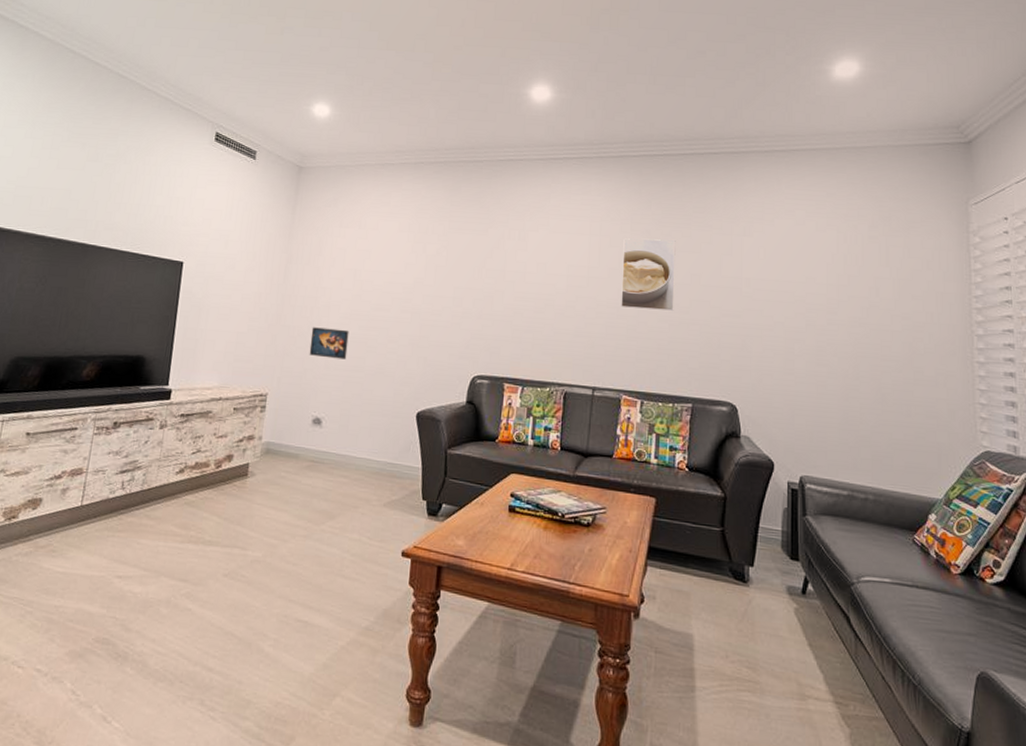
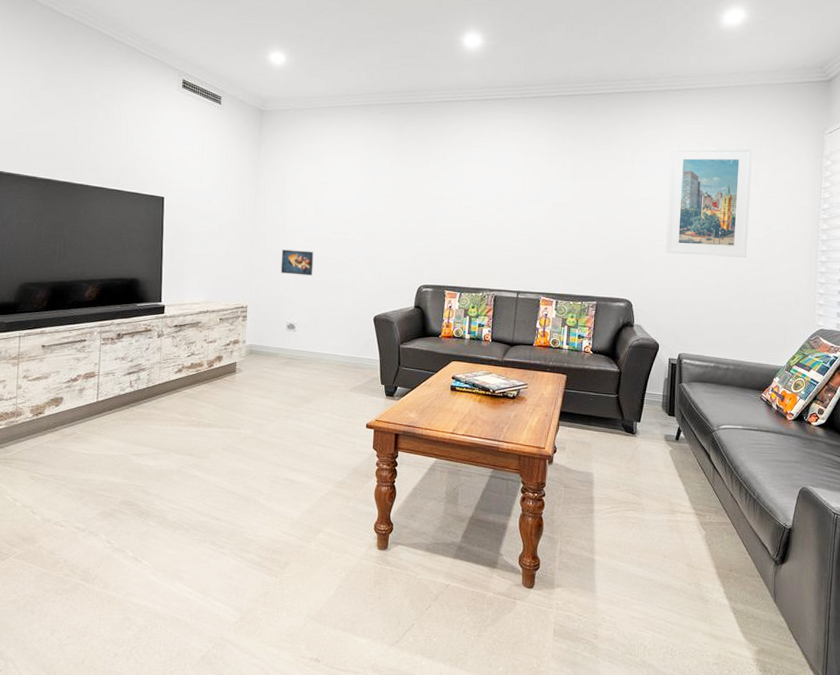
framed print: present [621,238,676,311] -> none [540,168,587,227]
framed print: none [777,218,881,354] -> present [666,147,753,257]

